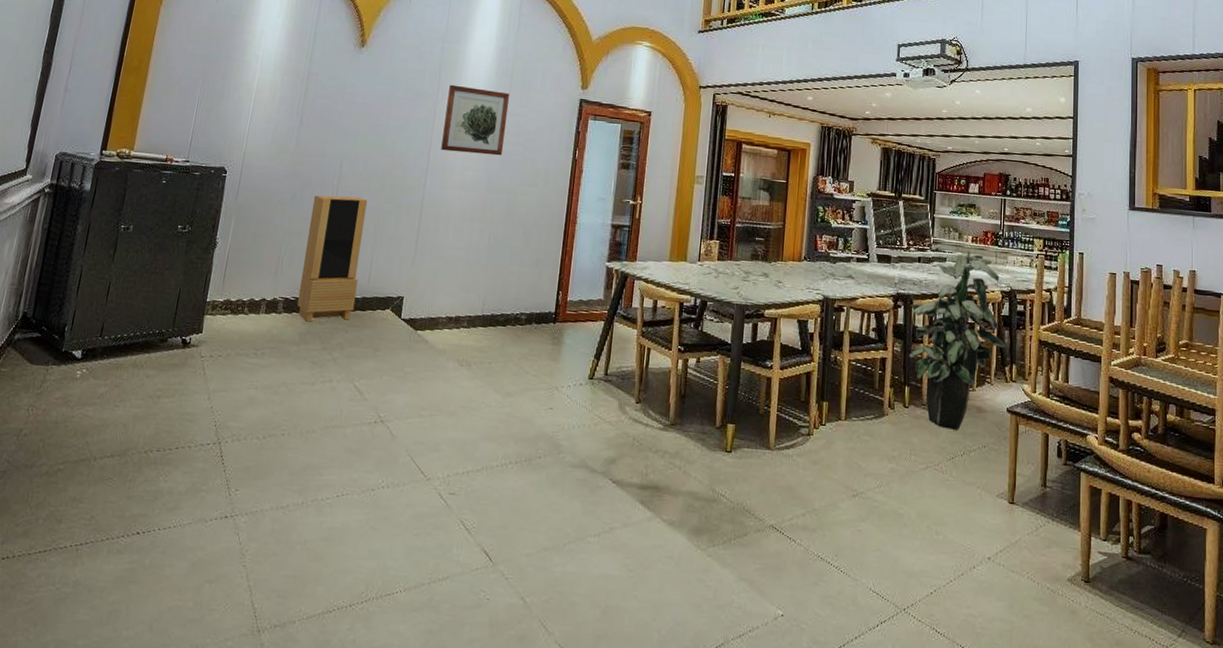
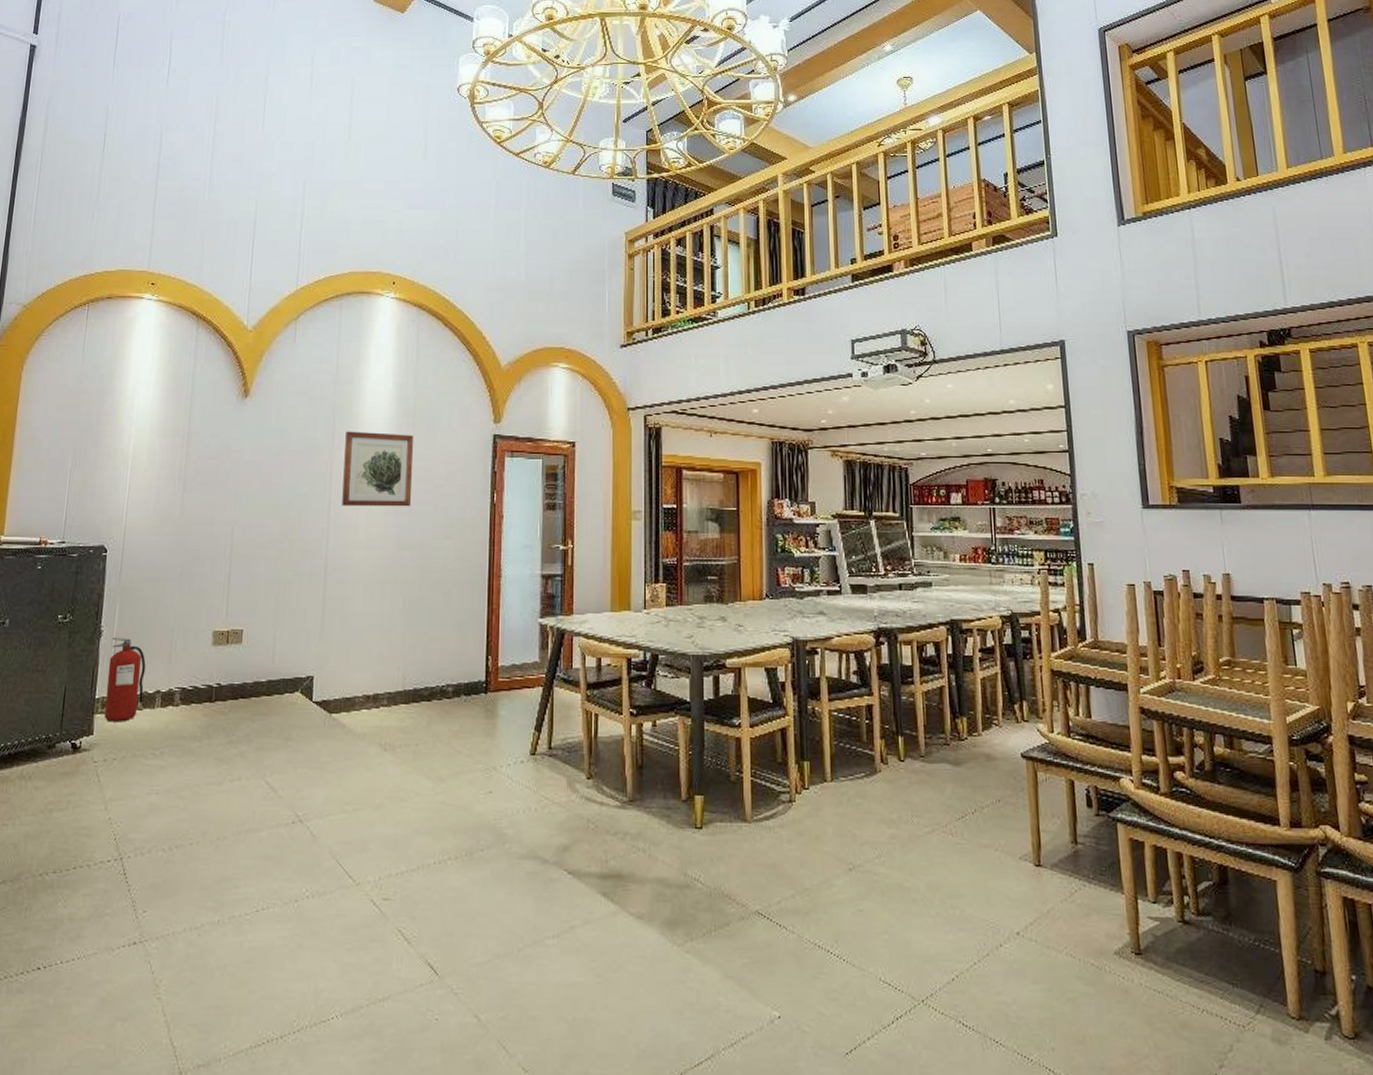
fire extinguisher: none [213,249,255,324] -> present [103,638,146,722]
storage cabinet: present [296,195,368,322] -> none [195,566,265,713]
indoor plant: present [909,244,1007,430] -> none [896,566,1014,783]

